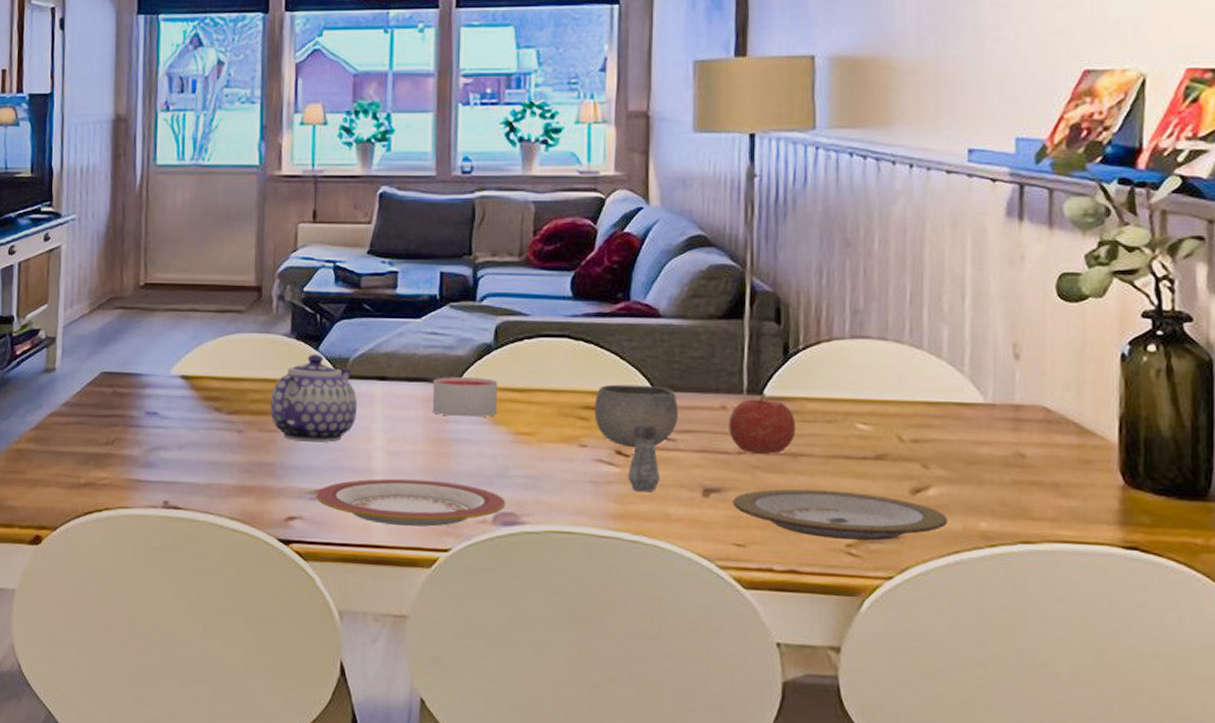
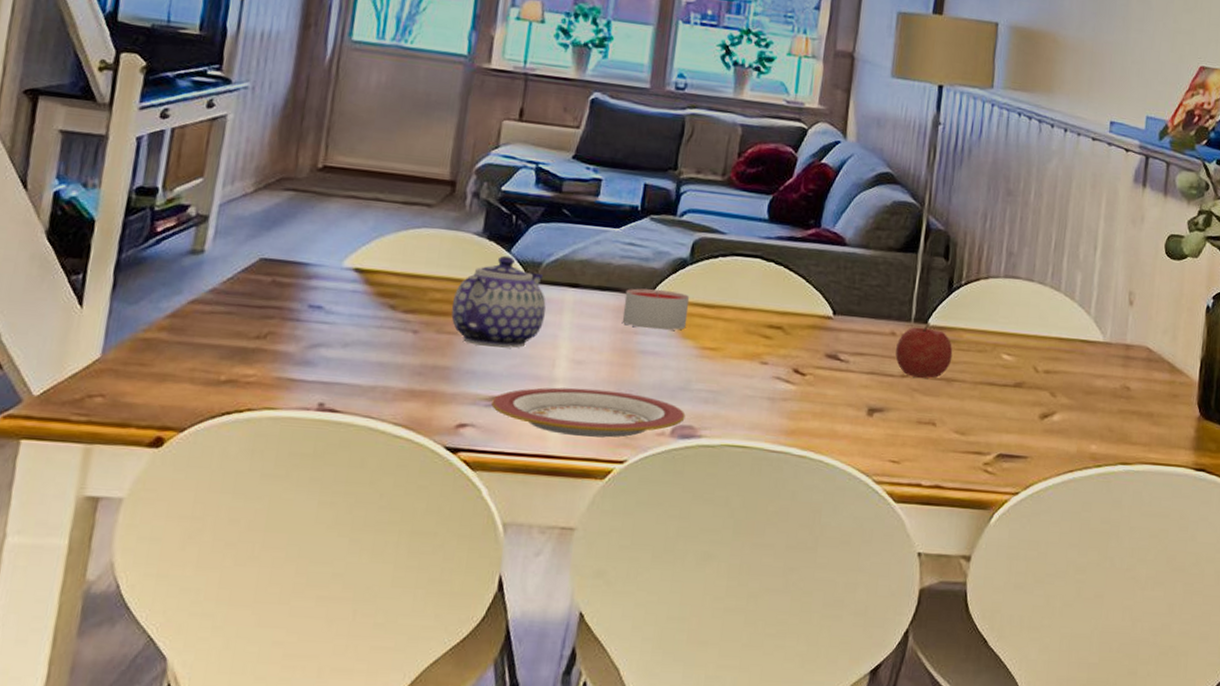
bowl: present [594,384,678,448] -> none [777,305,854,367]
salt shaker: present [628,423,661,492] -> none [802,344,833,410]
plate: present [733,488,947,541] -> none [892,410,1066,460]

